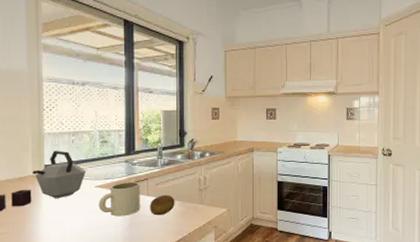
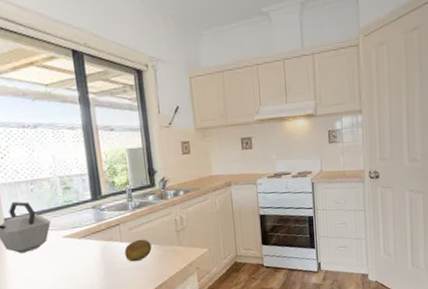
mug: present [98,181,140,217] -> none [68,228,115,267]

